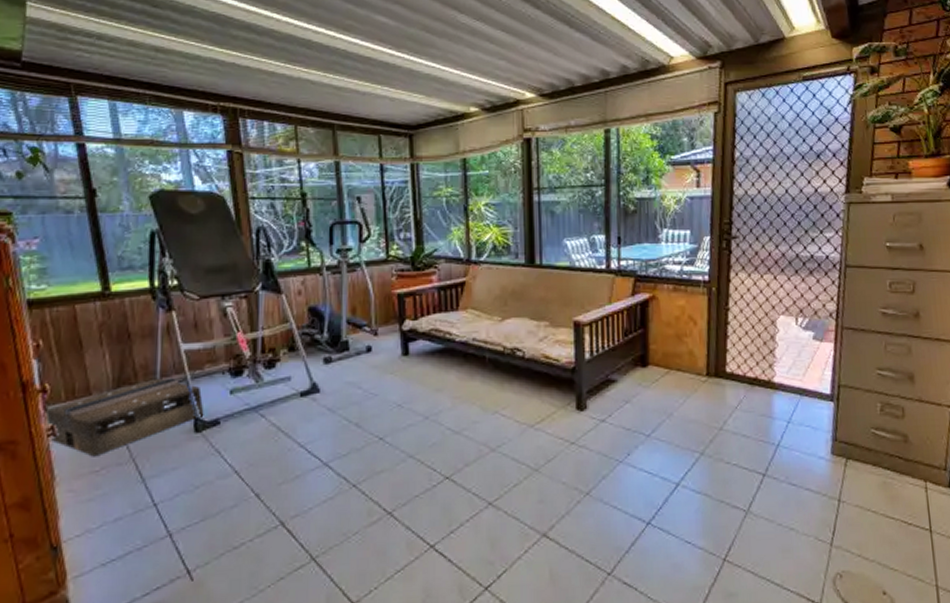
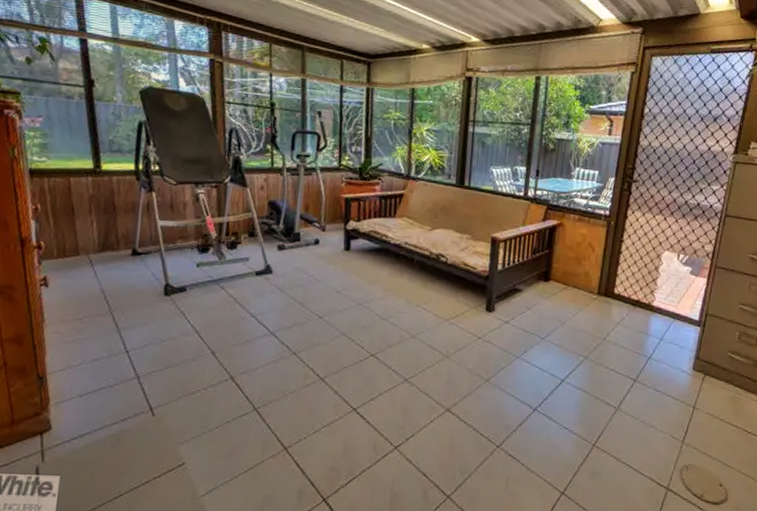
ceiling vent: present [45,378,204,457] -> none [39,247,174,307]

